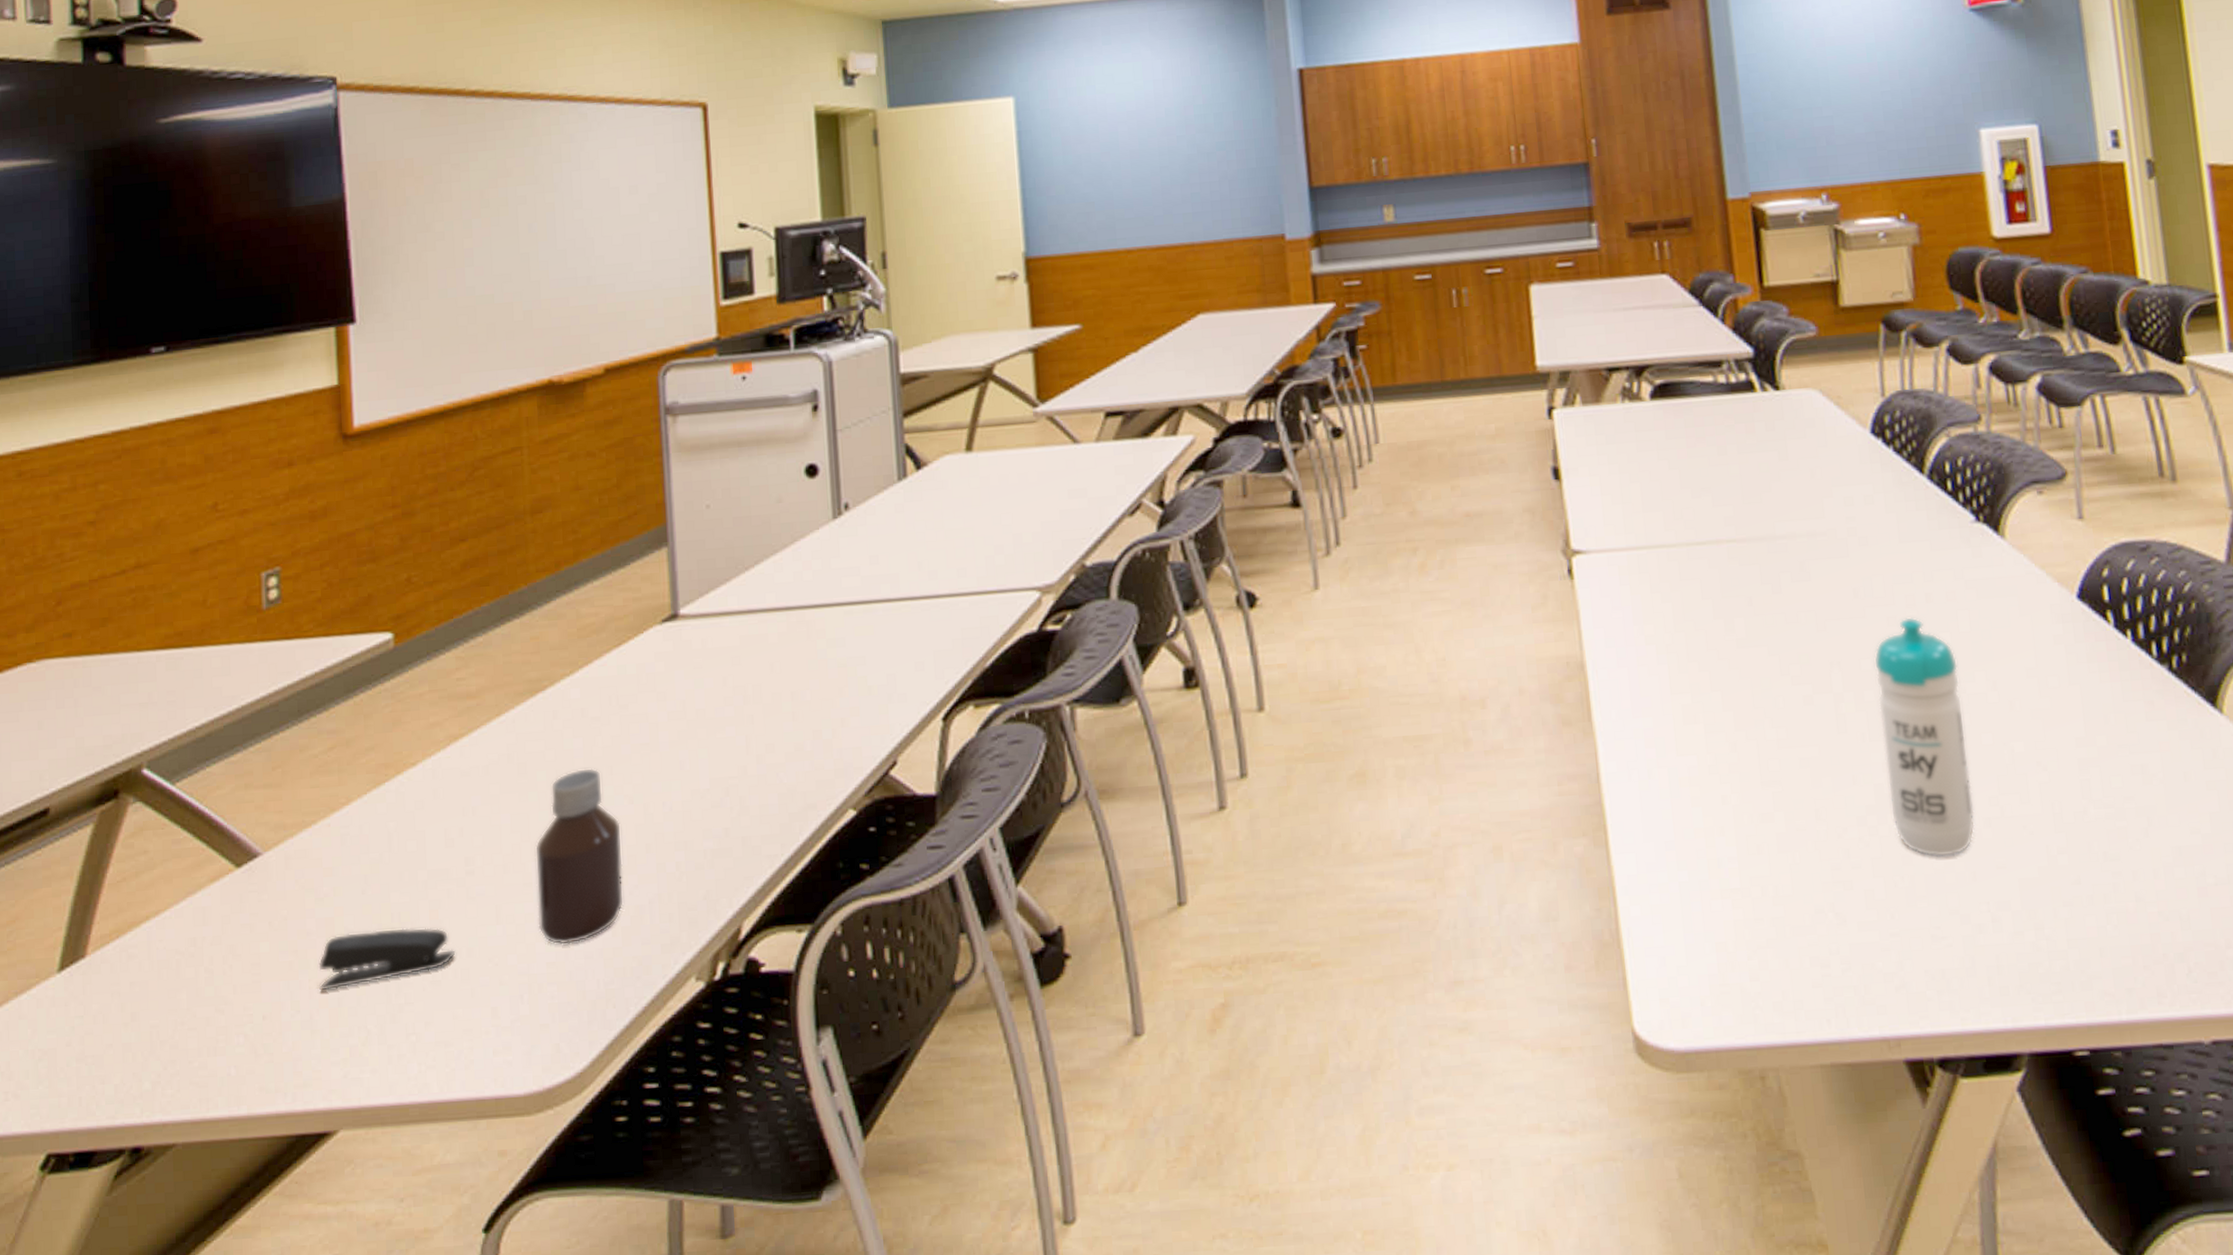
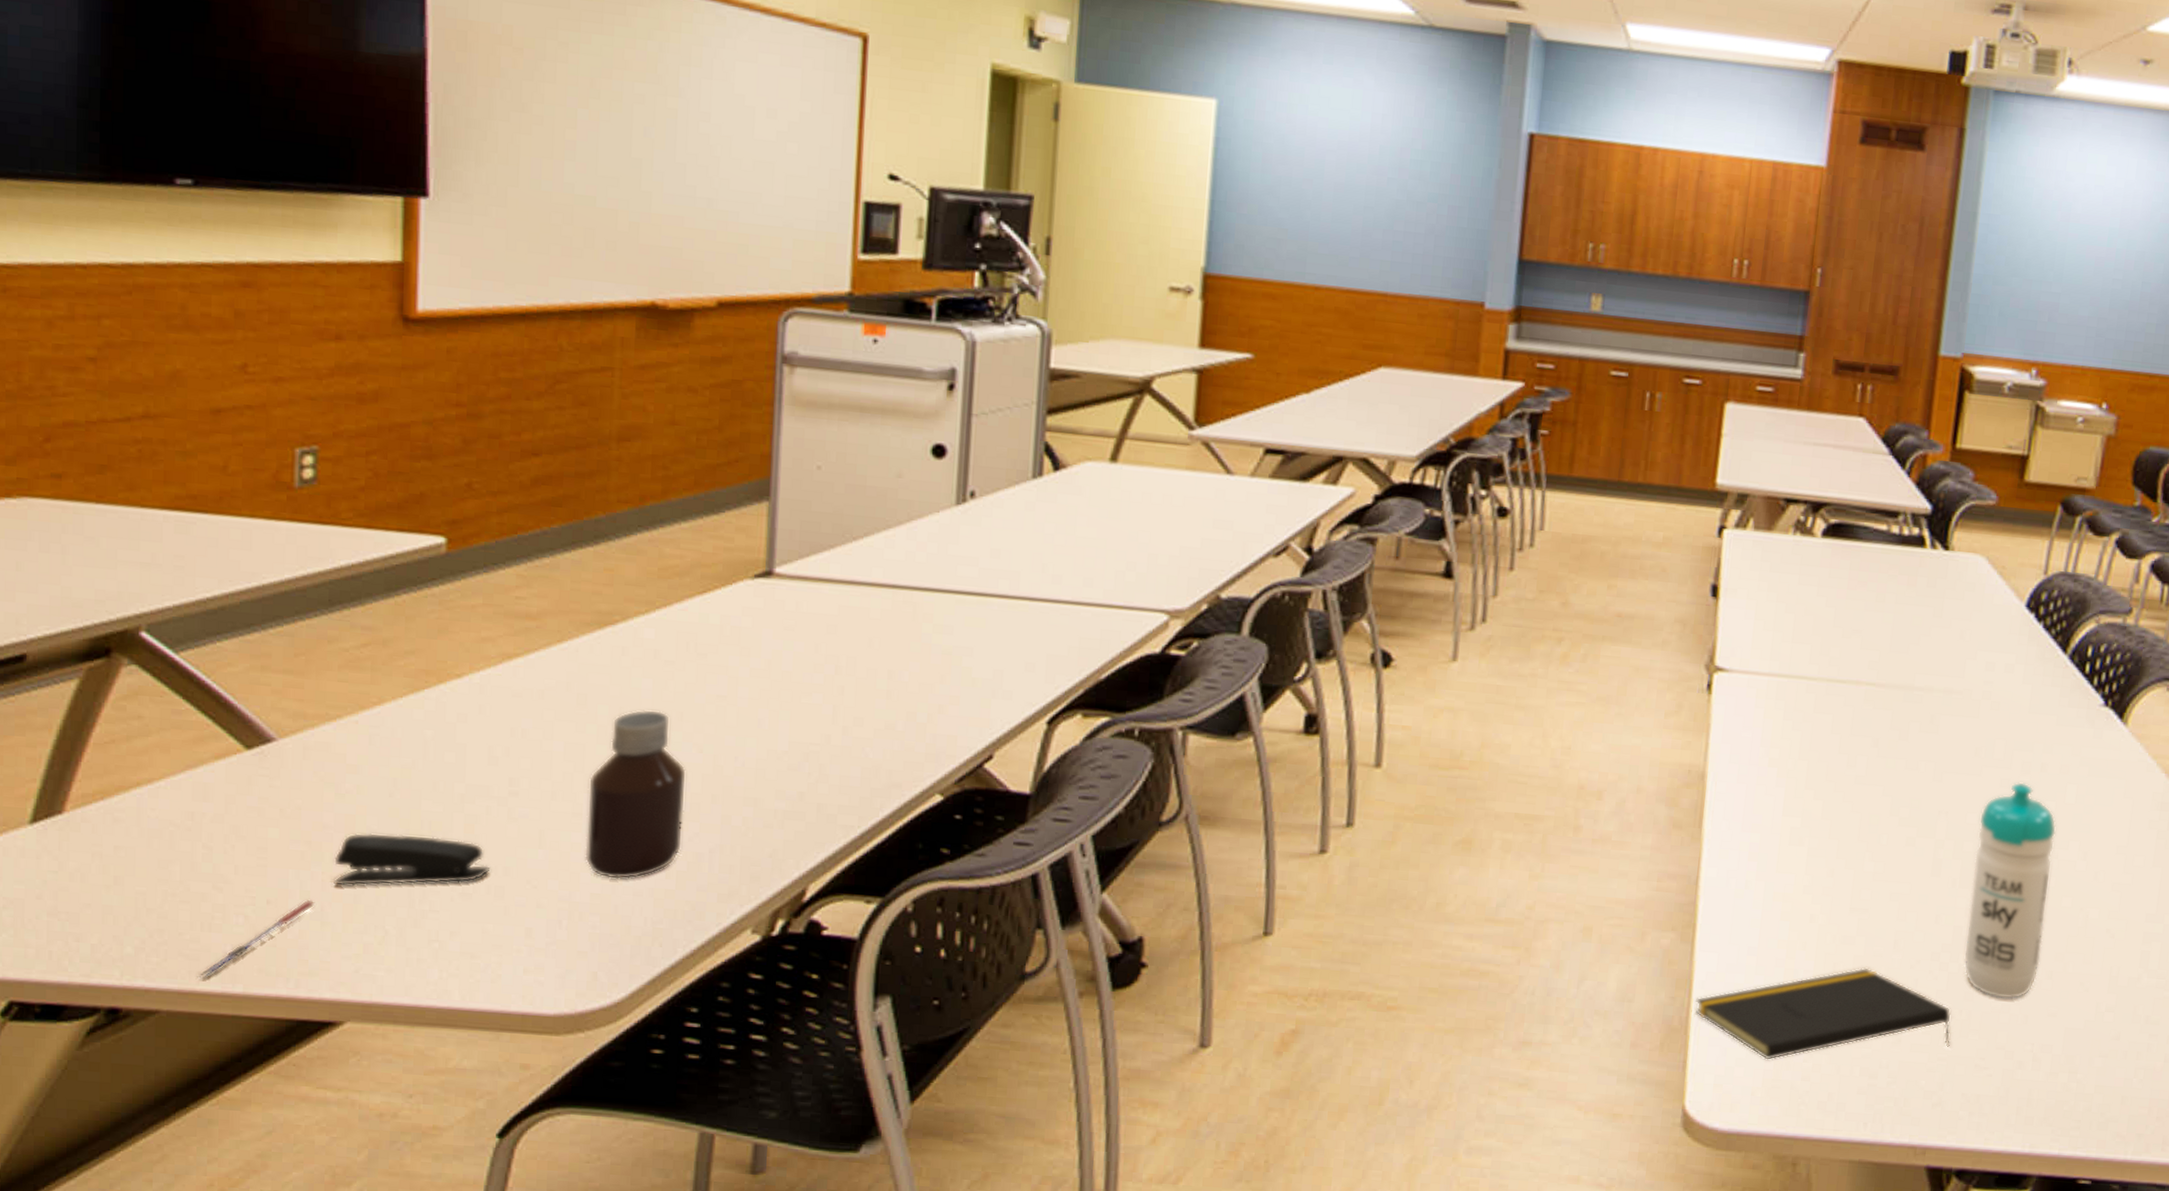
pen: none [206,1009,305,1104] -> present [197,899,315,978]
notepad: none [1622,844,1899,964] -> present [1696,967,1951,1060]

